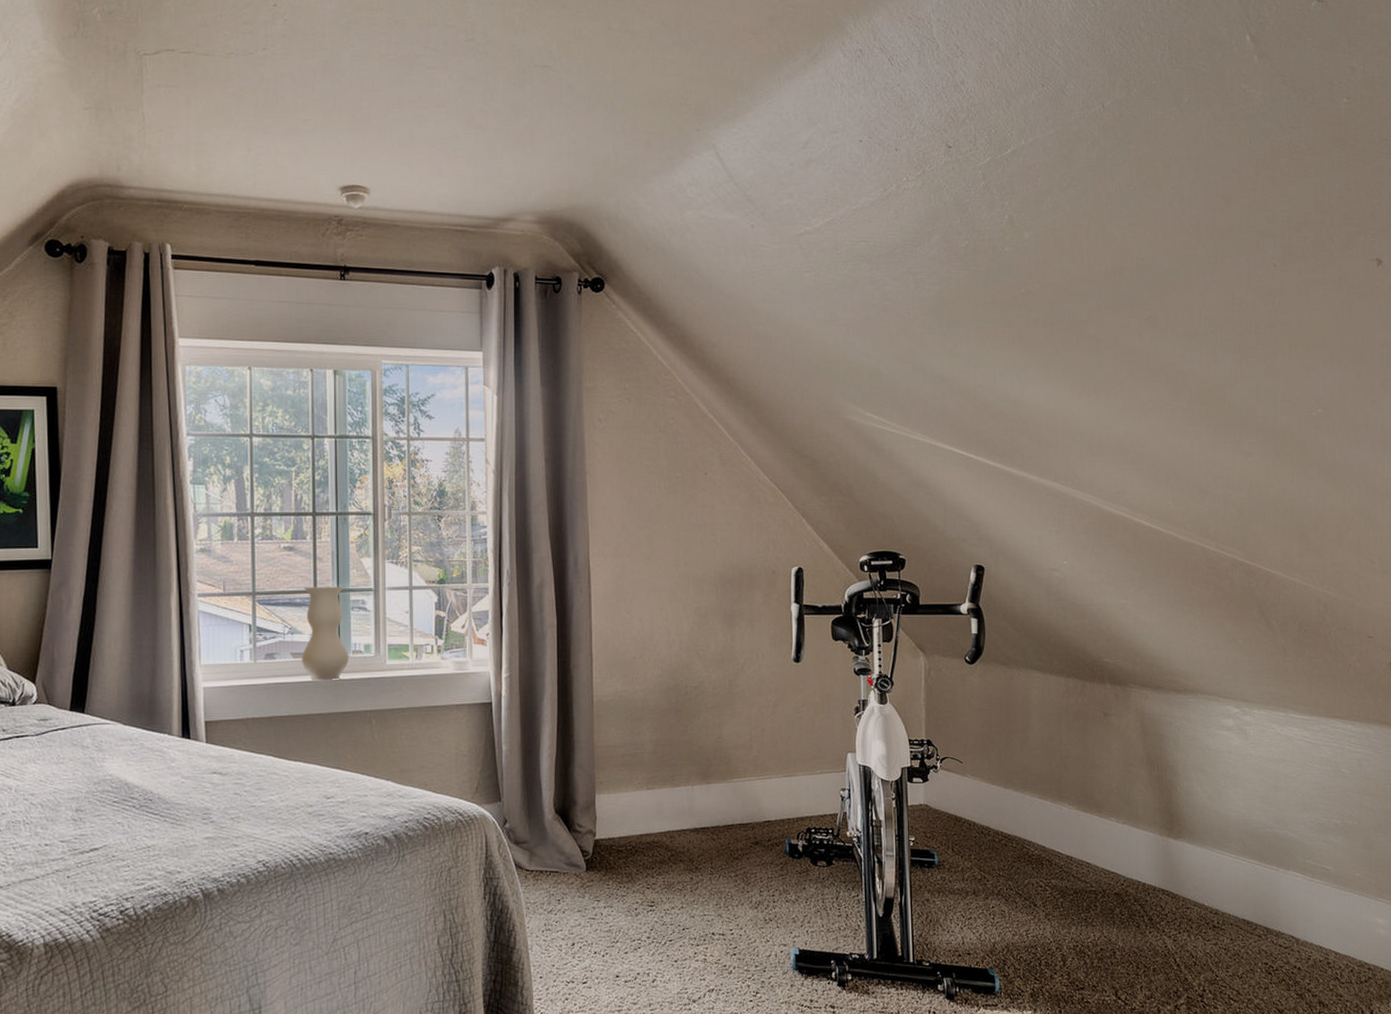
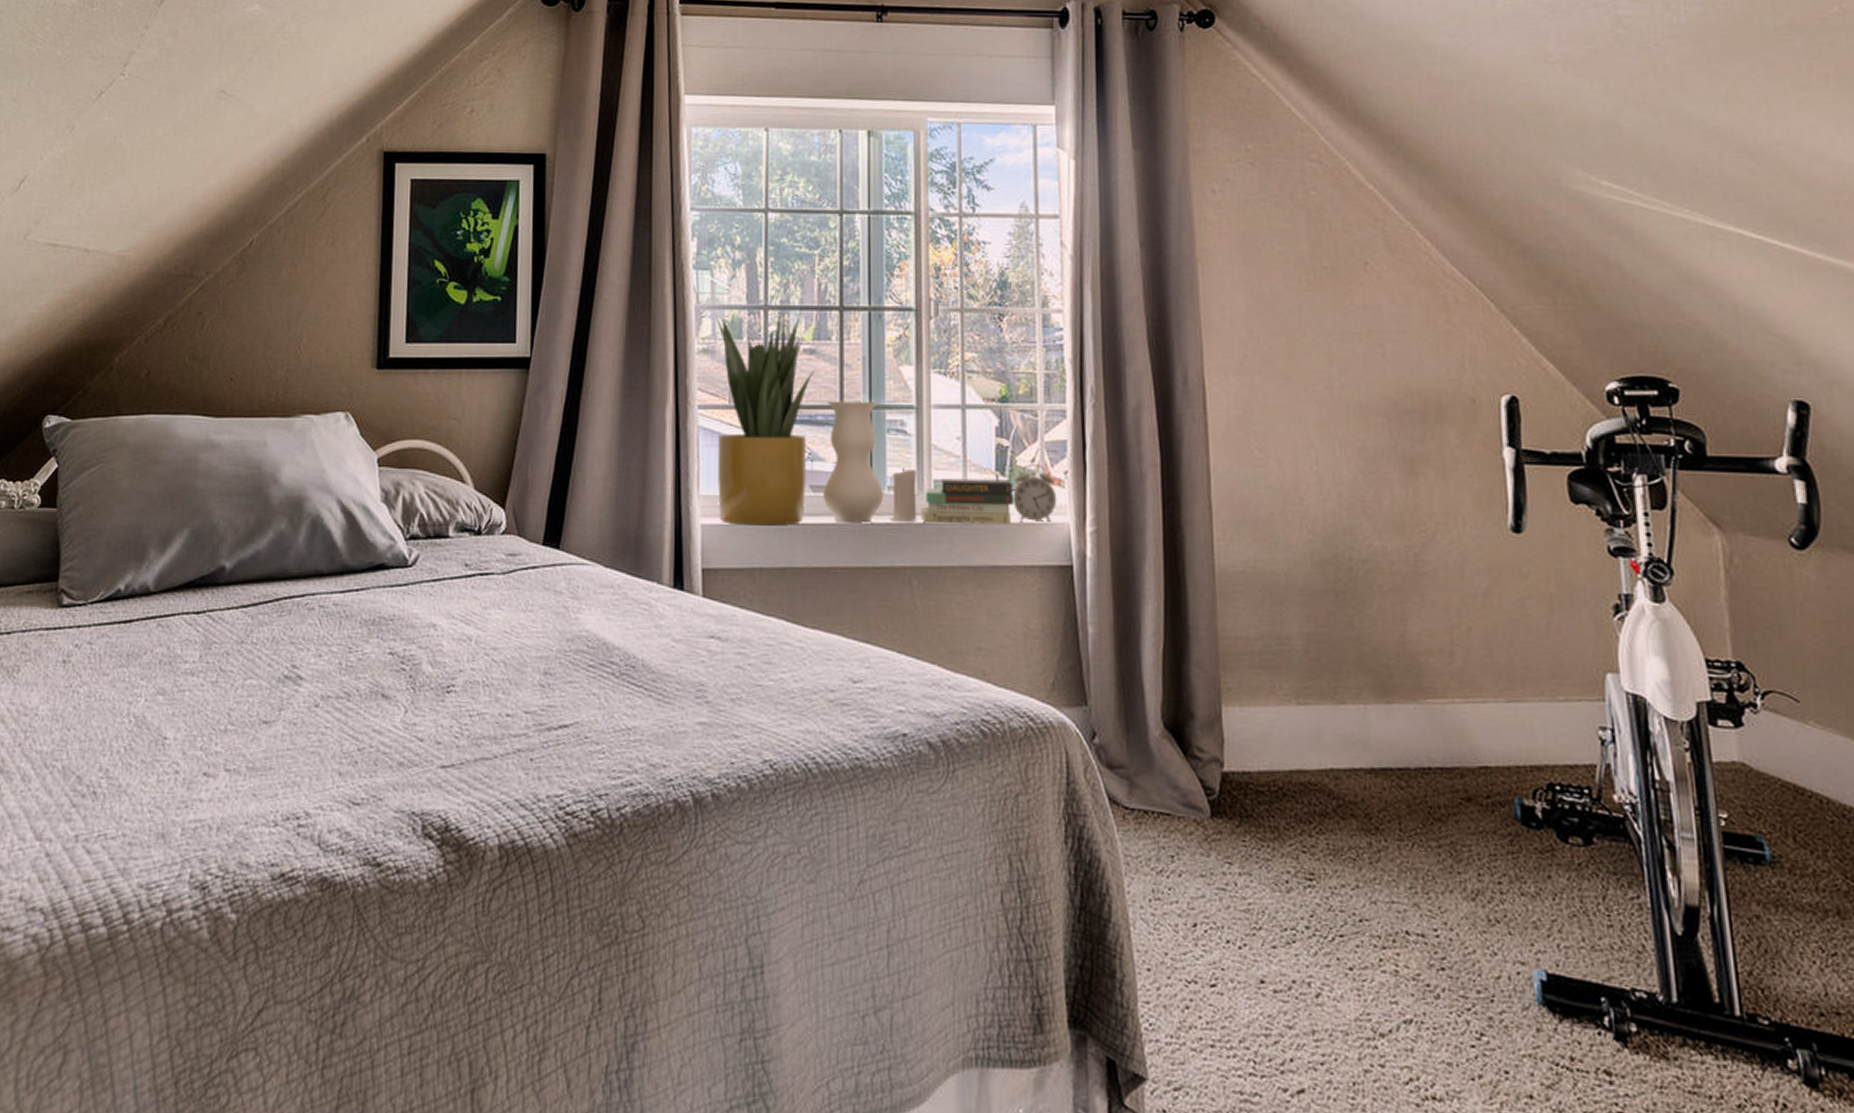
planter: none [210,513,294,686] -> present [715,307,816,526]
candle: none [355,636,375,678] -> present [891,468,917,523]
books: none [377,642,448,677] -> present [920,478,1013,526]
alarm clock: none [448,629,481,672] -> present [1013,464,1057,522]

